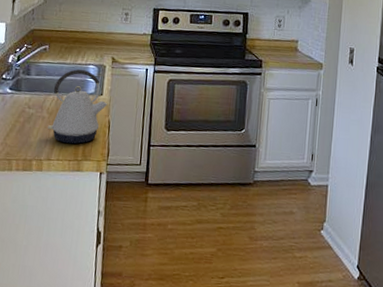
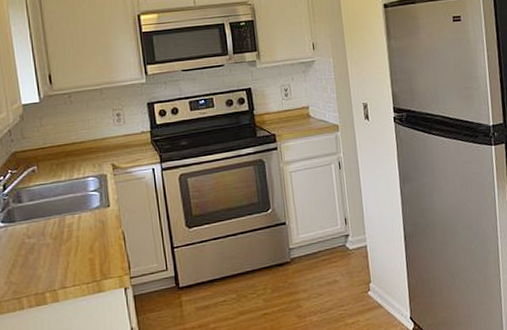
kettle: present [47,69,108,144] -> none [52,184,118,267]

